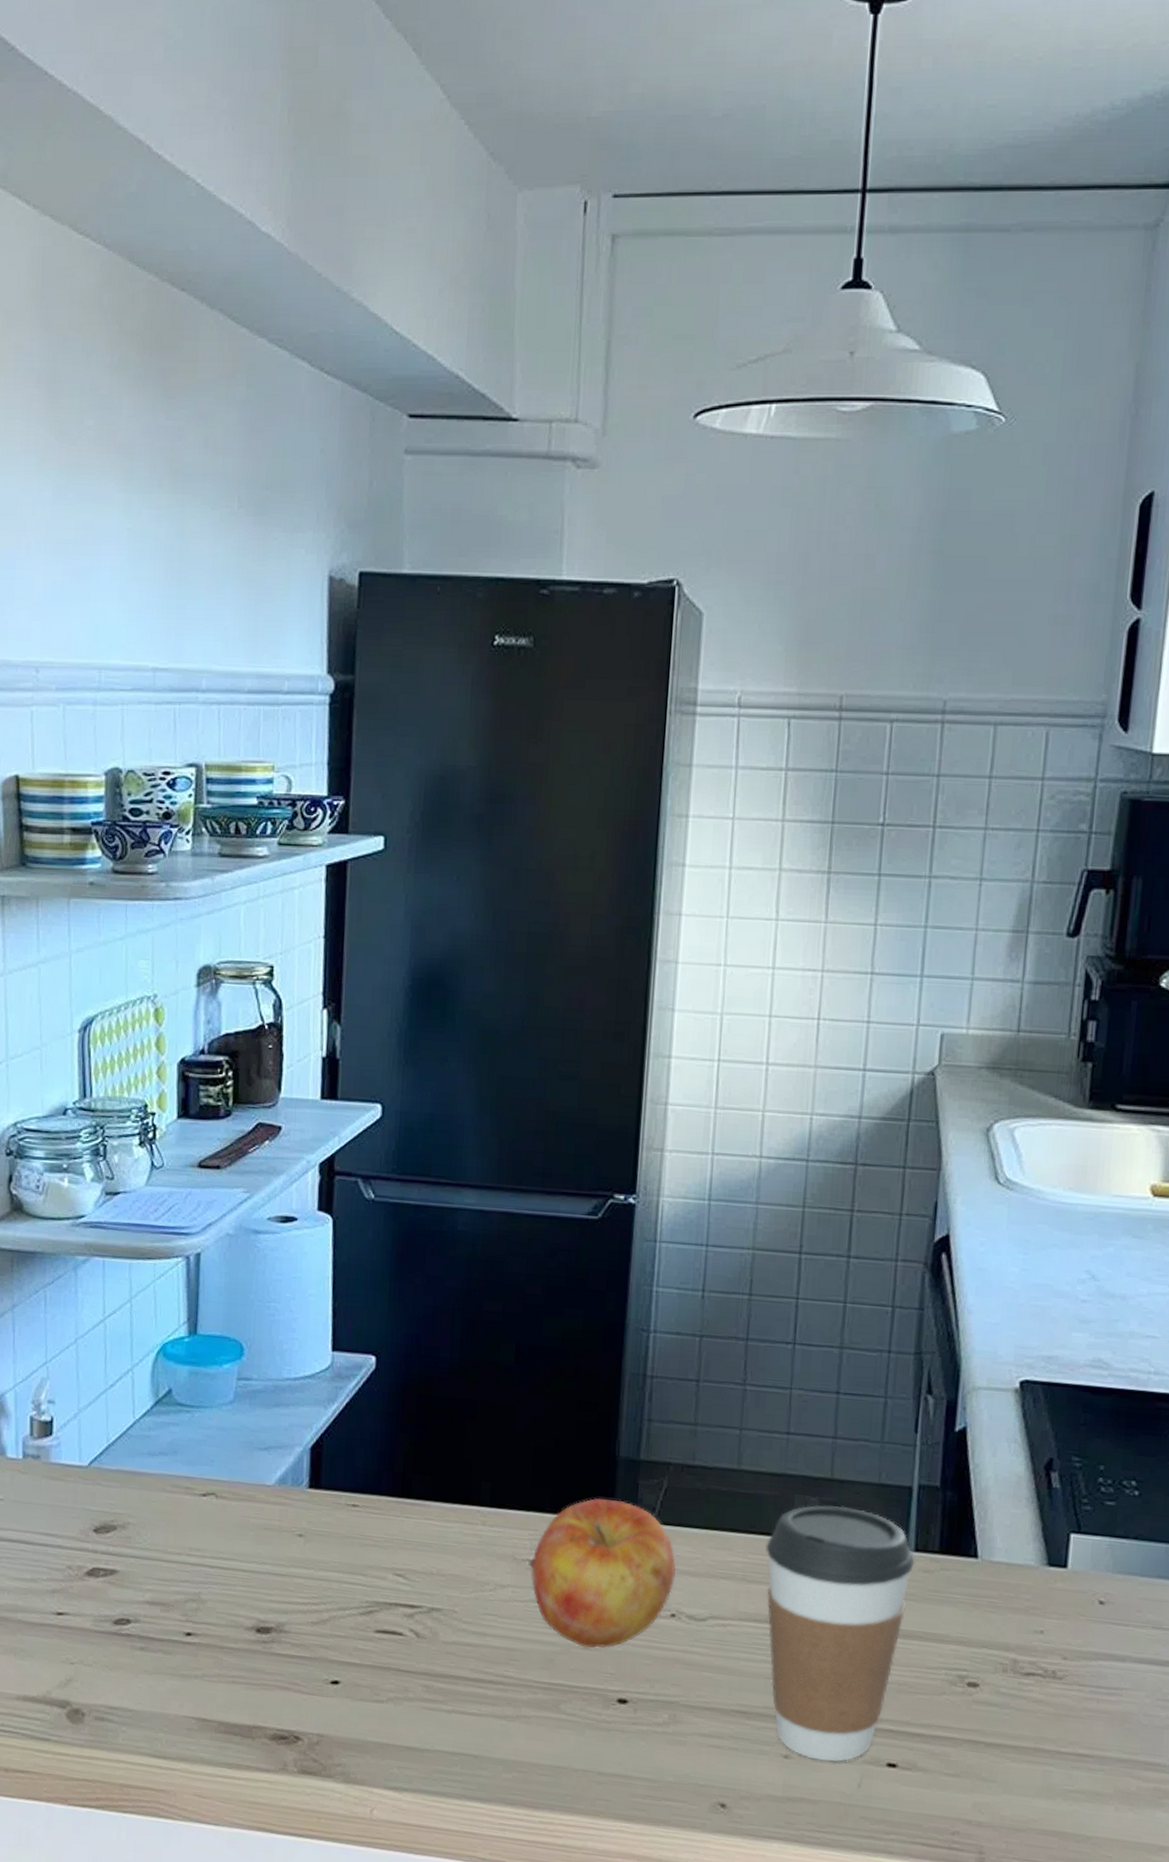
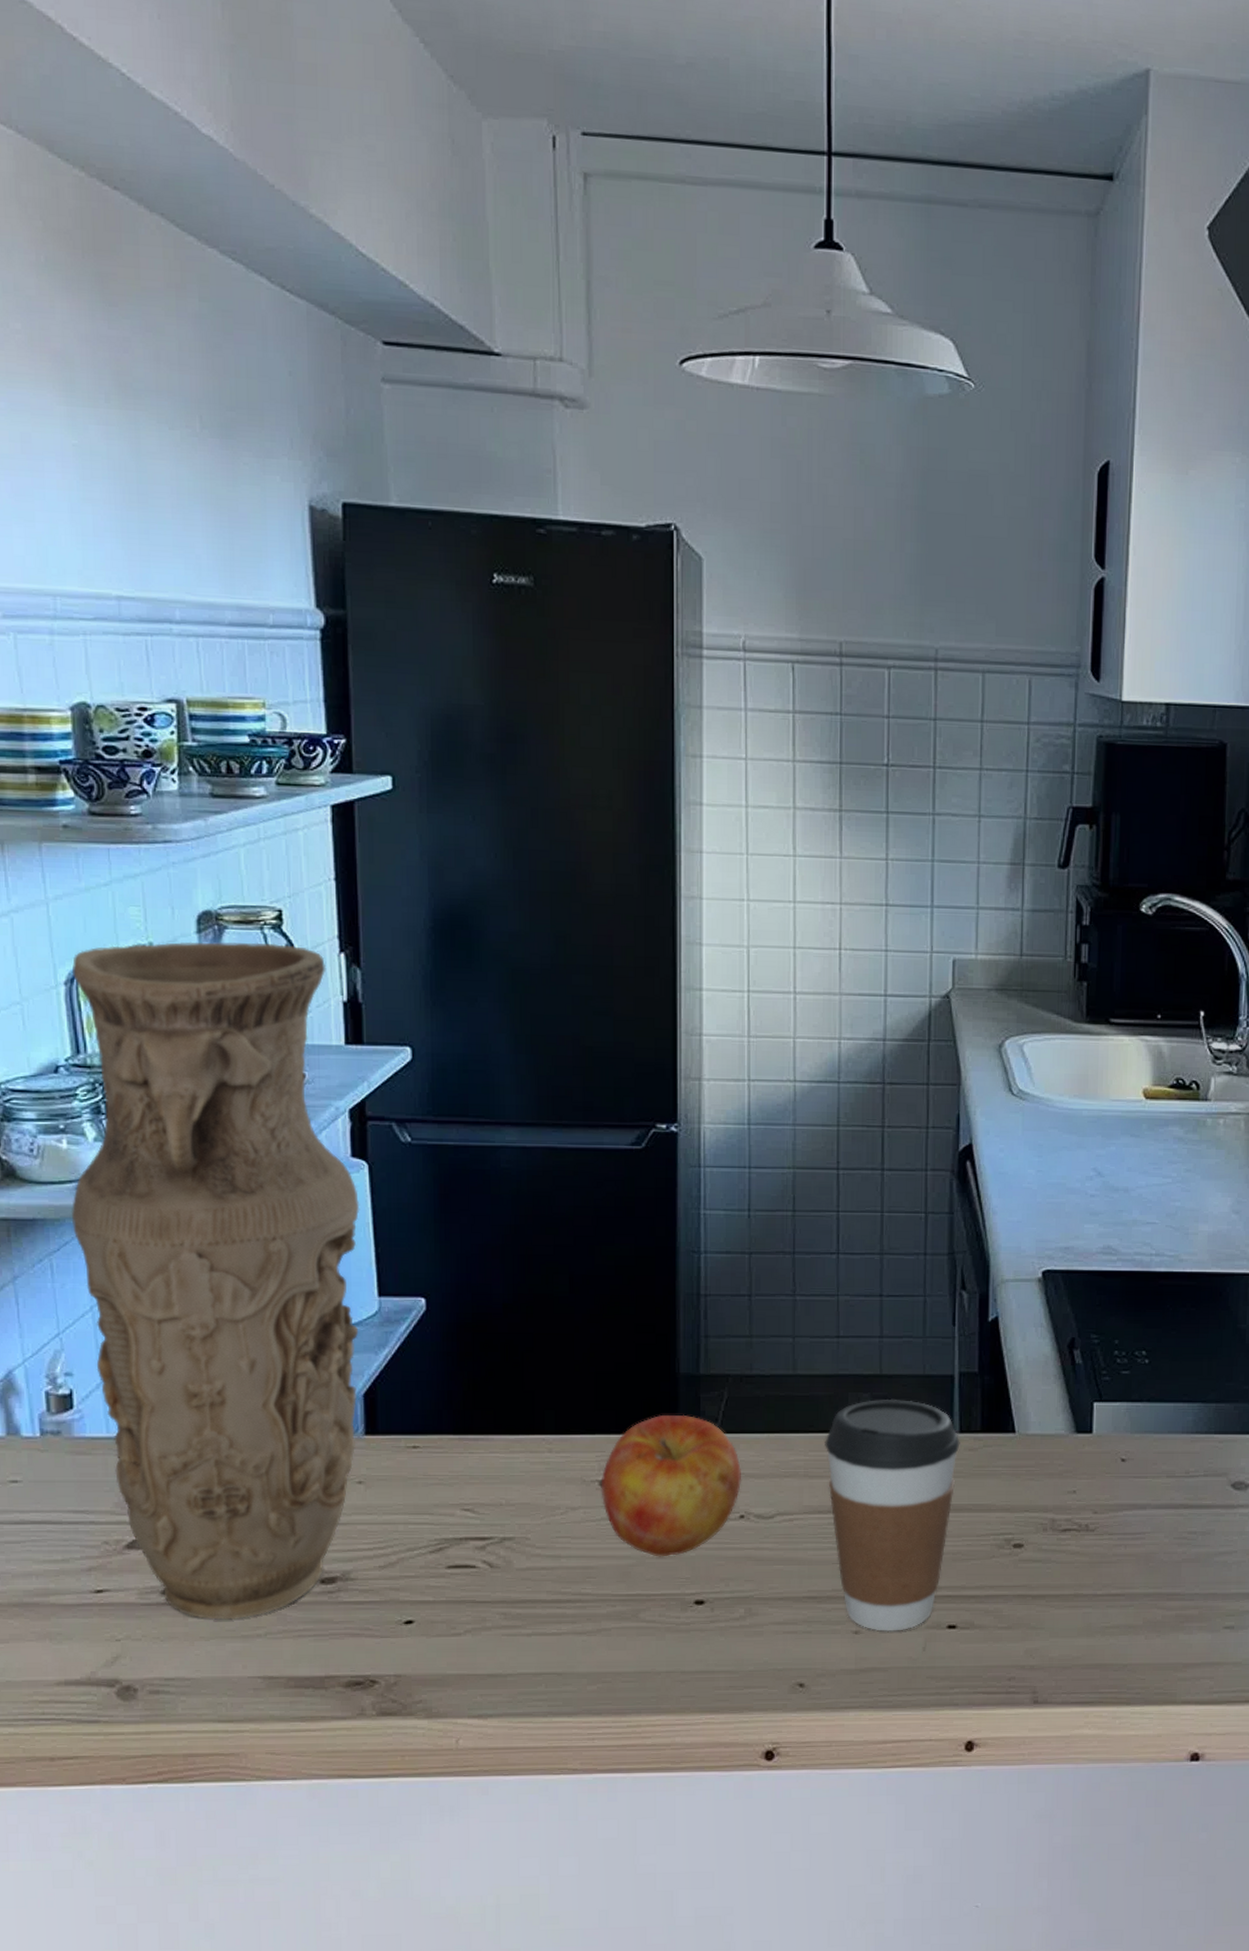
vase: none [66,994,322,1658] -> present [71,941,360,1620]

